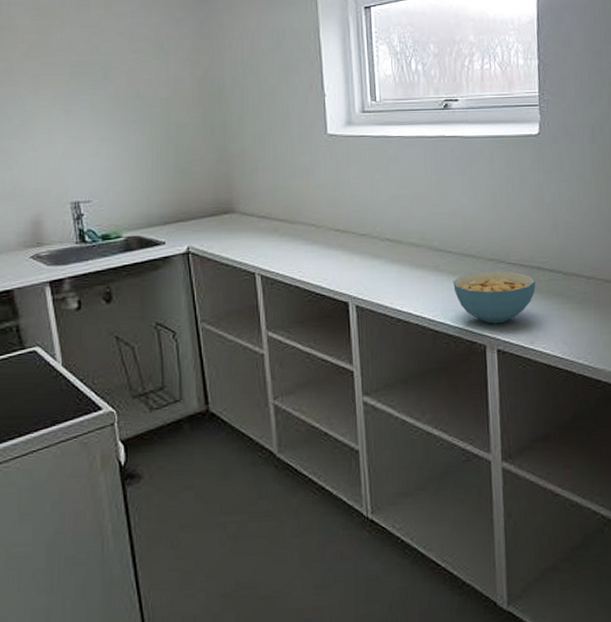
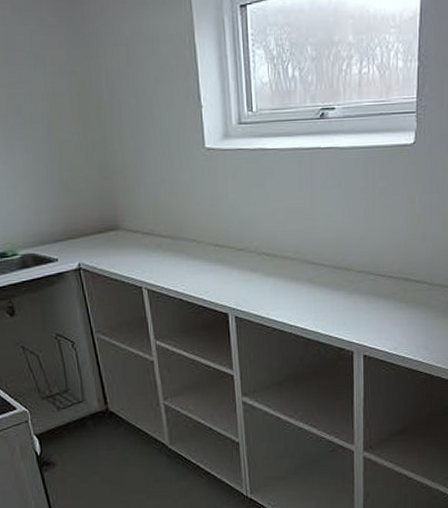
cereal bowl: present [453,271,536,324] -> none [325,282,403,332]

